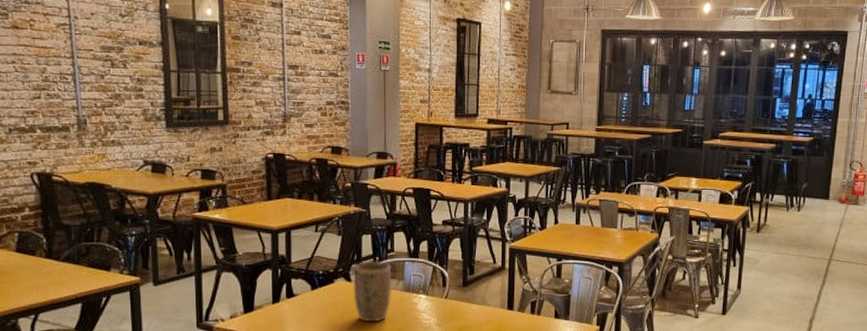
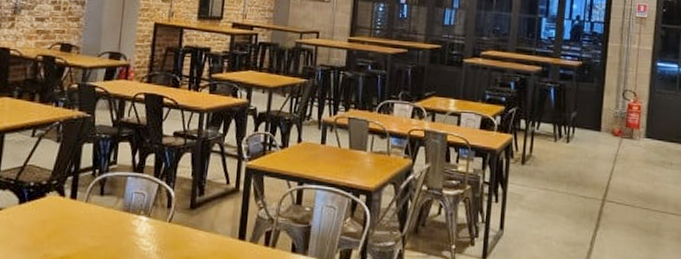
plant pot: present [353,261,392,322] -> none [65,173,112,246]

